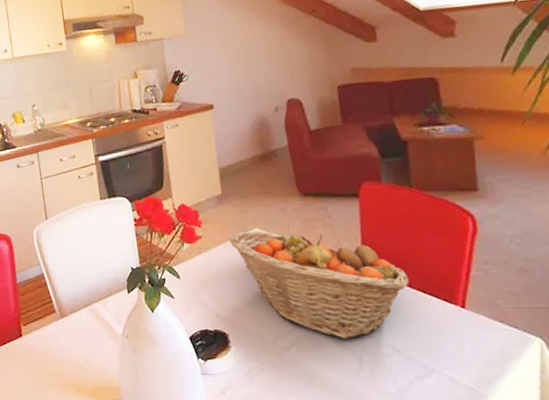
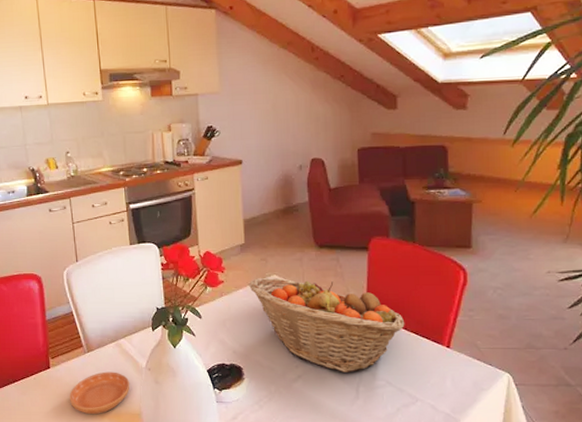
saucer: none [43,340,107,389] -> present [69,371,130,415]

